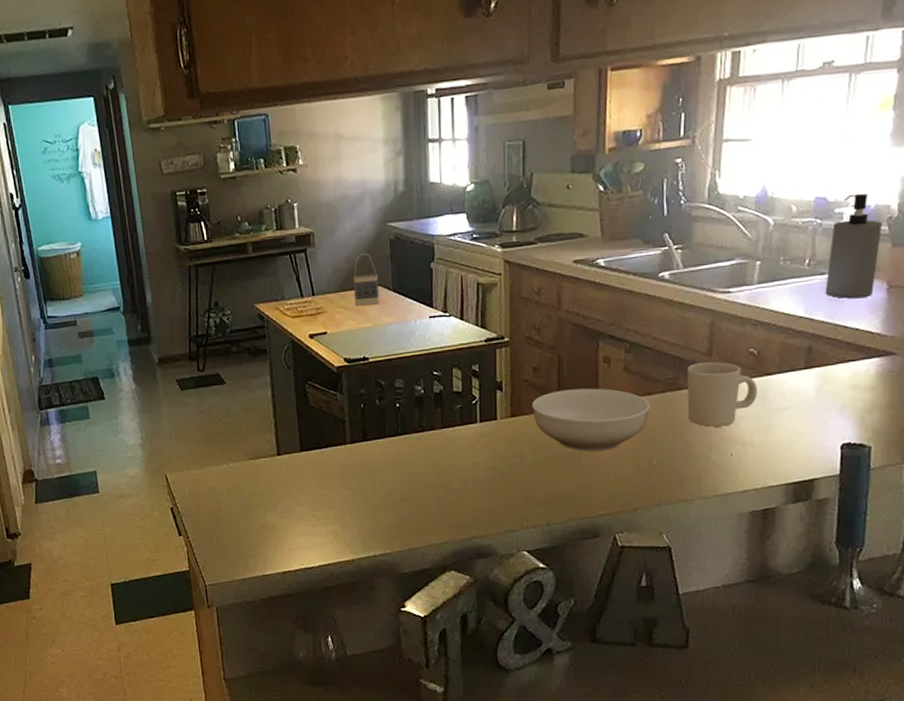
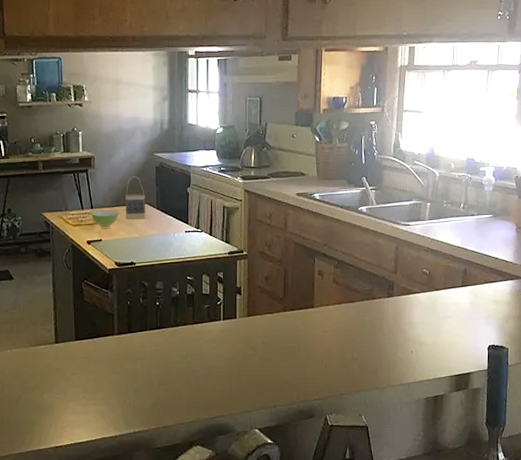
bowl: none [313,296,347,320] -> present [91,210,119,229]
bowl: present [531,388,650,451] -> none [263,295,353,346]
mug: present [687,362,758,427] -> none [379,279,430,329]
soap dispenser: present [825,193,882,299] -> none [475,157,511,235]

